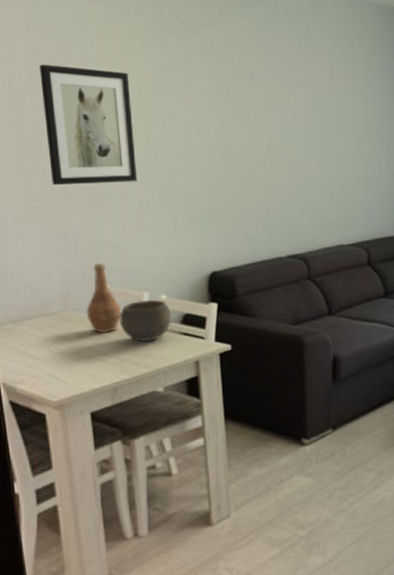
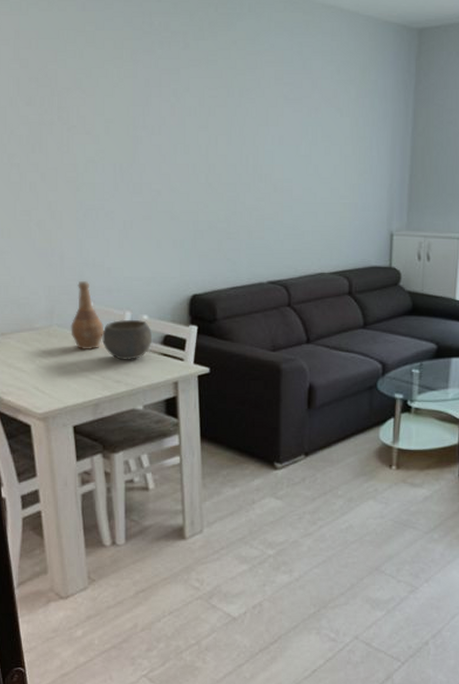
wall art: present [39,64,137,186] -> none [27,74,122,201]

